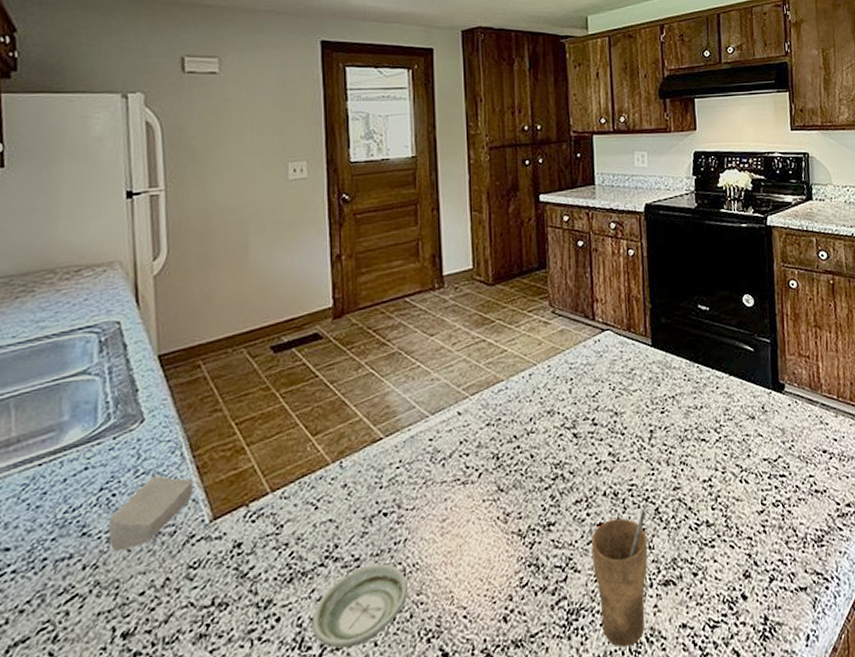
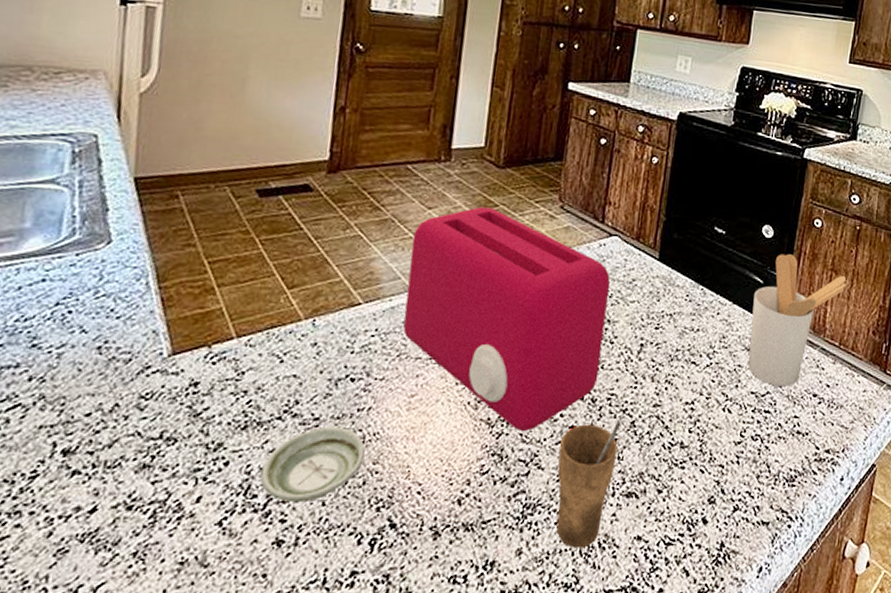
soap bar: present [108,476,193,552] -> none [59,301,156,369]
toaster: none [421,324,616,538] -> present [403,207,611,432]
utensil holder: none [747,318,832,449] -> present [748,254,847,387]

